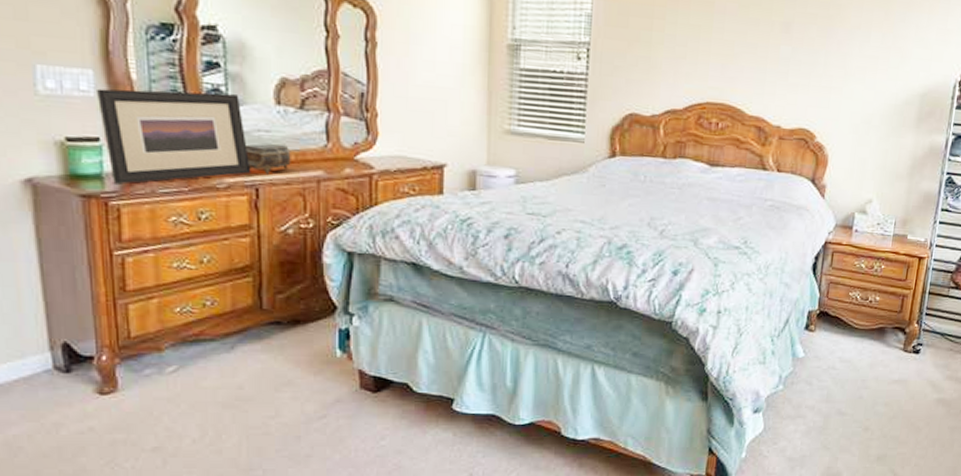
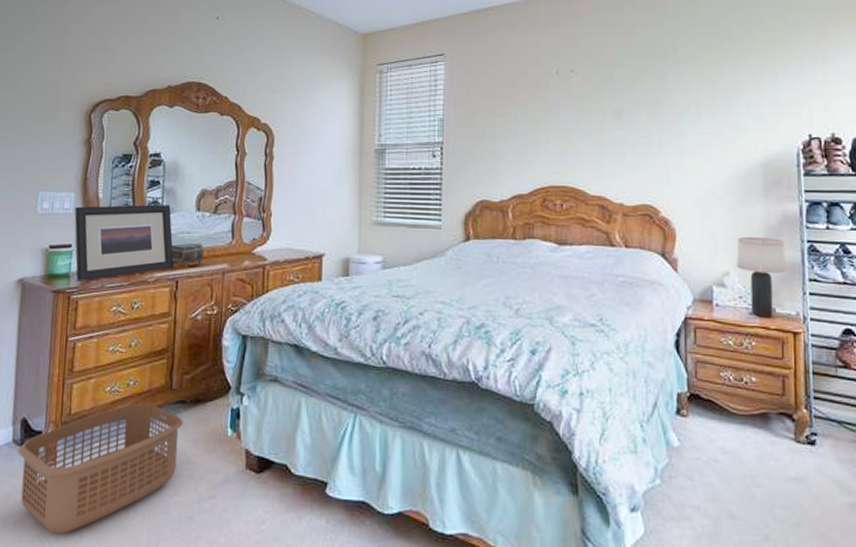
clothes hamper: none [63,324,281,461] -> present [18,402,184,534]
table lamp: none [879,166,927,245] -> present [735,236,787,319]

